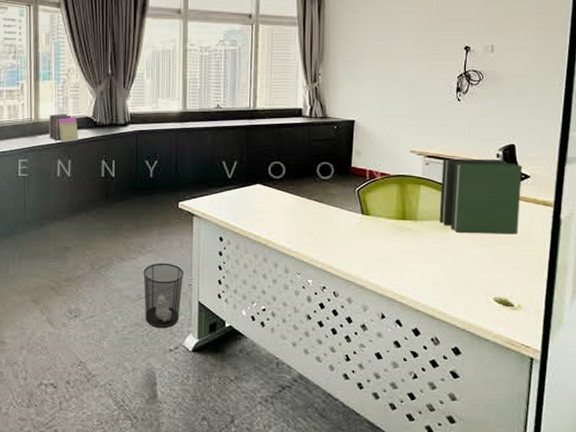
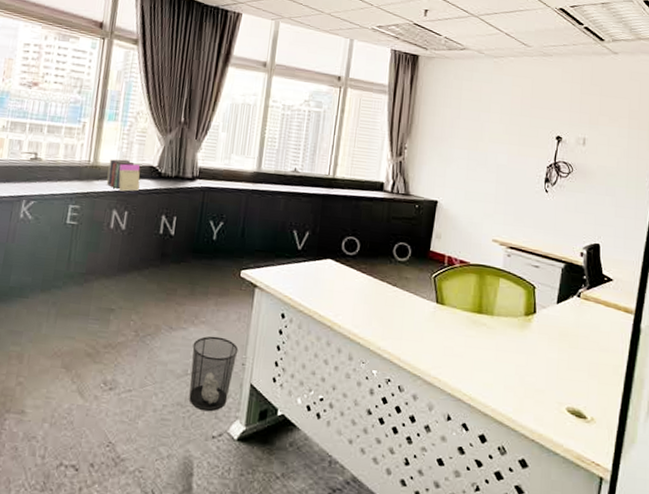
binder: present [439,158,523,235] -> none [516,252,606,341]

